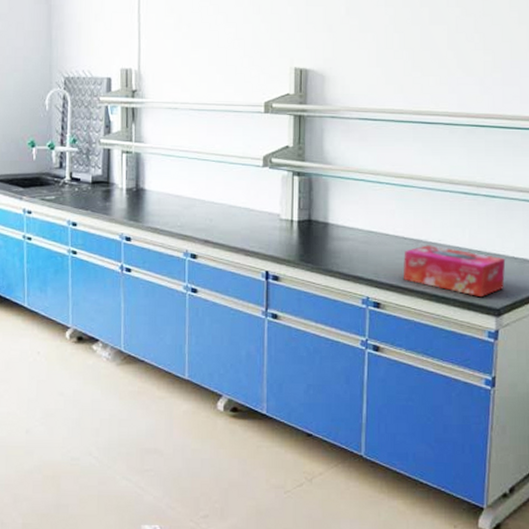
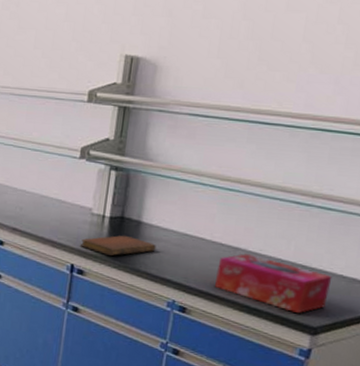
notebook: none [272,237,345,260] -> present [80,235,156,257]

